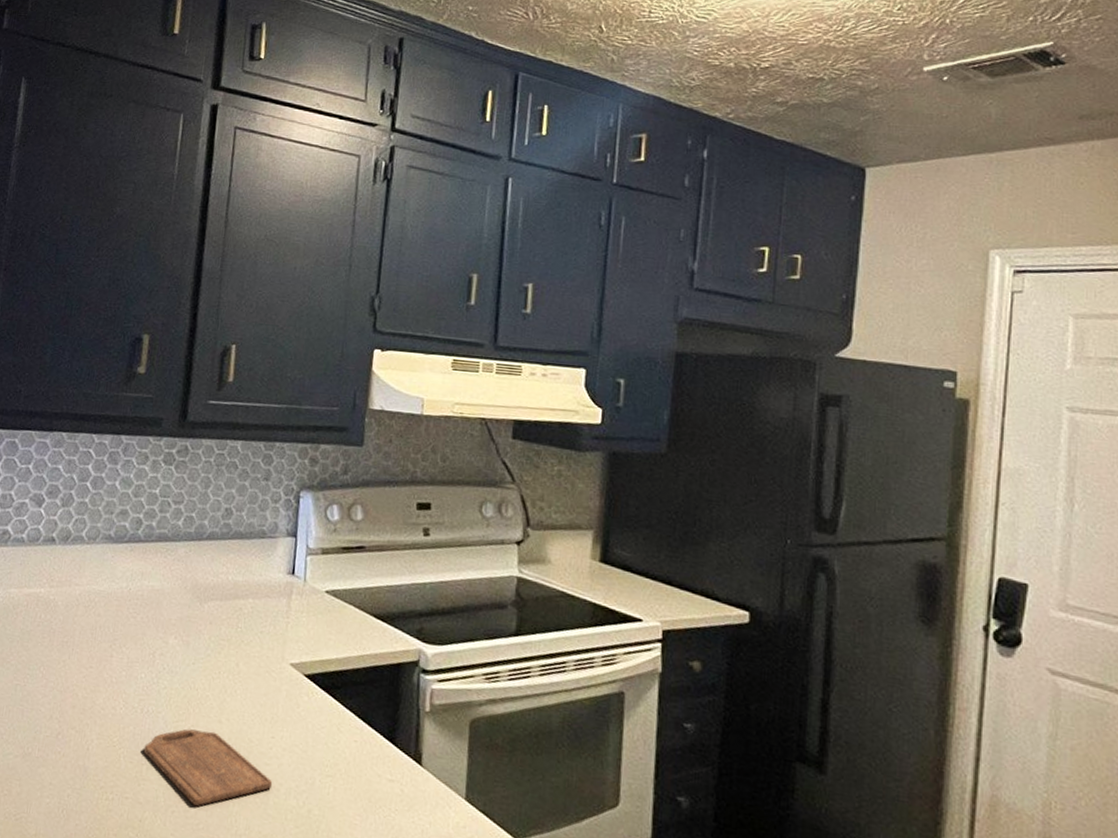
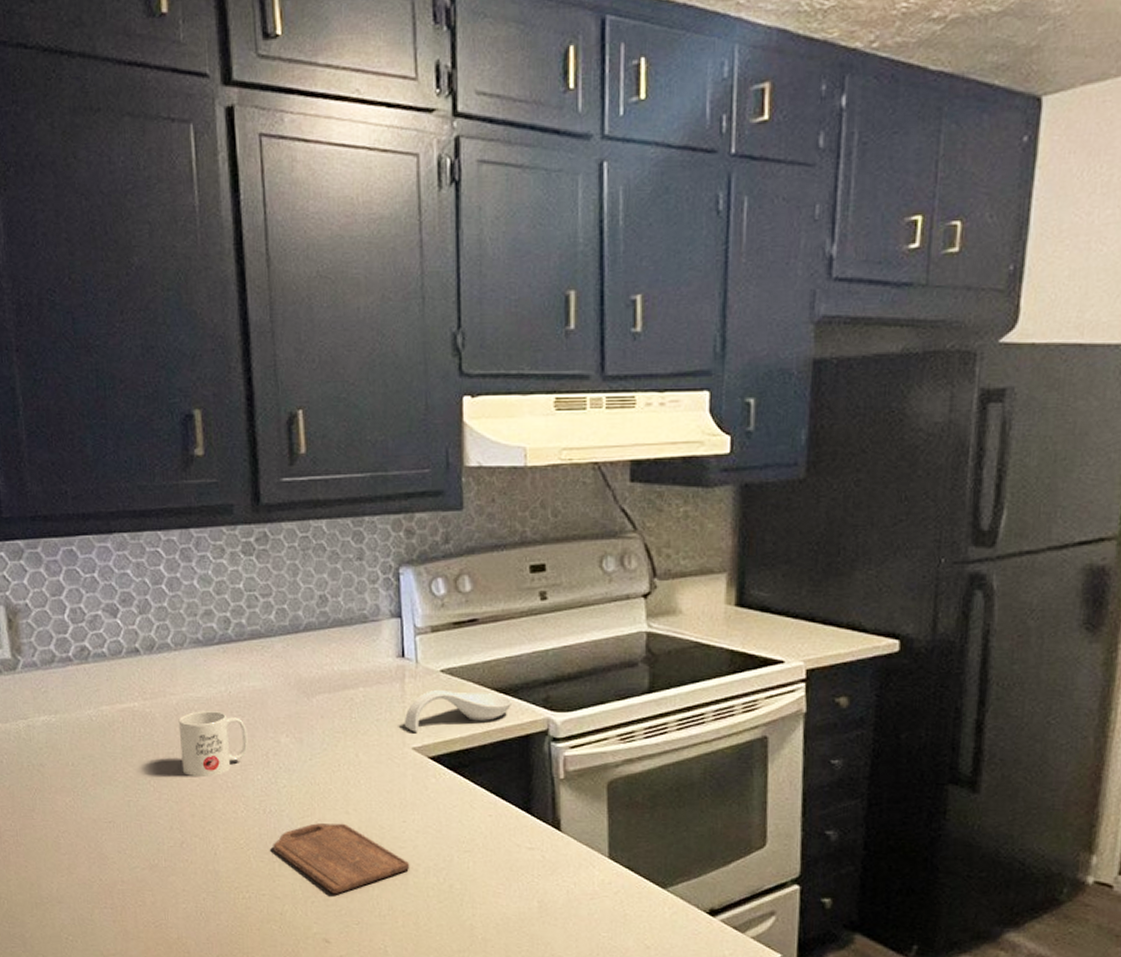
mug: none [72,603,140,670] -> present [178,711,248,778]
spoon rest: none [285,609,389,649] -> present [404,689,513,732]

